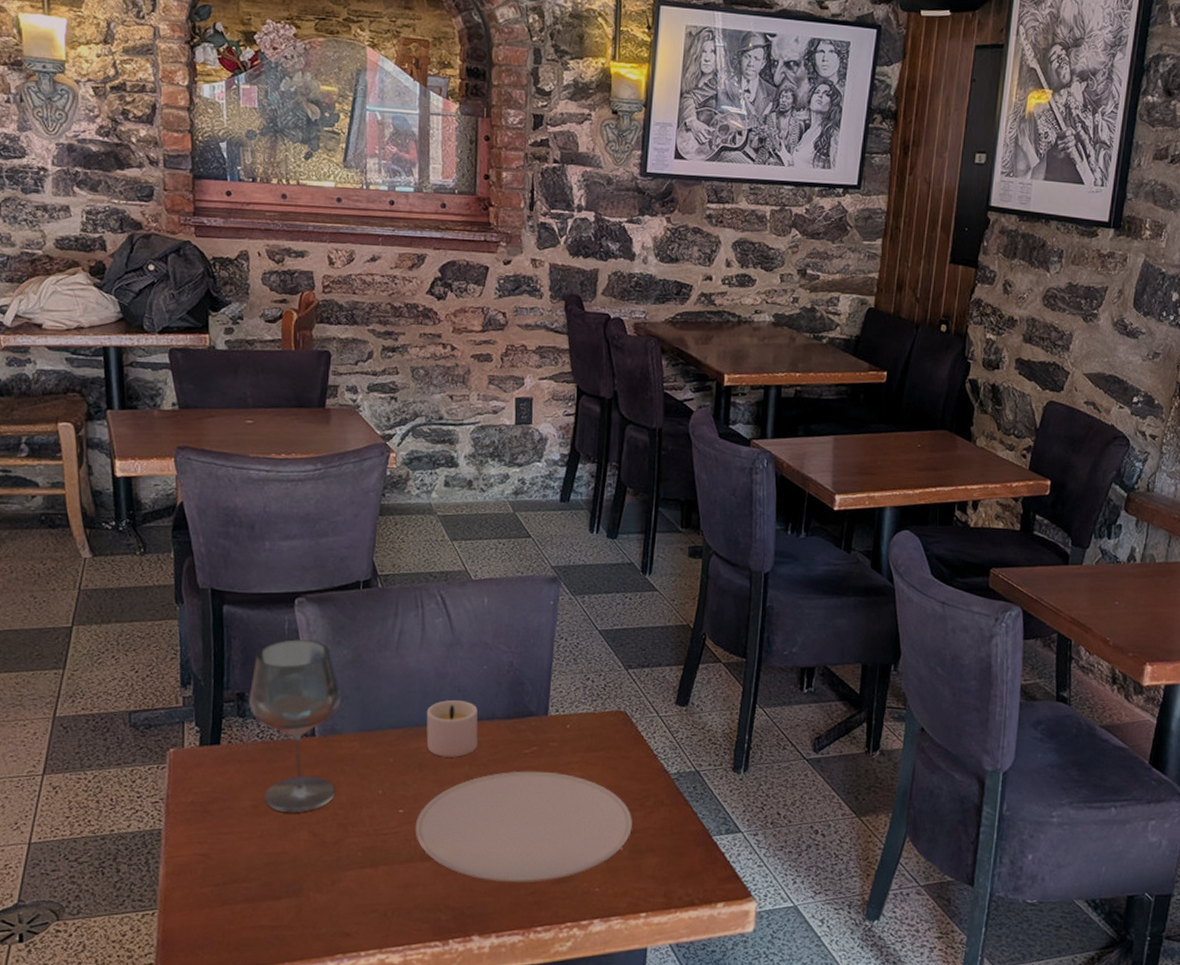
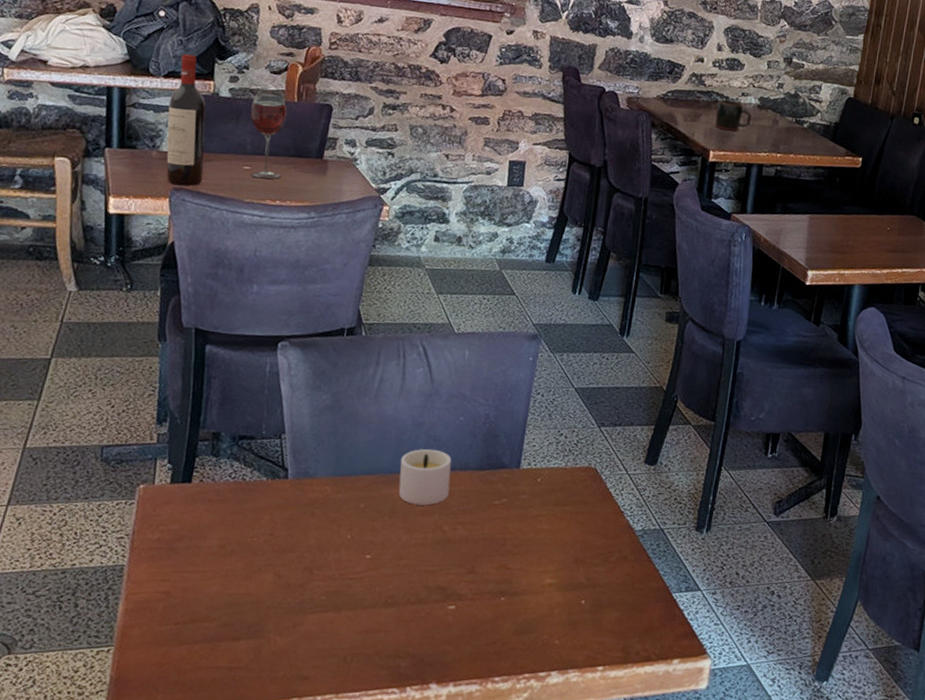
wine bottle: none [166,307,207,444] -> present [166,53,206,186]
wineglass: none [248,339,286,433] -> present [250,89,287,180]
wine glass: present [248,639,342,813] -> none [223,382,318,554]
plate: present [415,771,632,883] -> none [380,521,596,633]
mug: none [728,319,767,352] -> present [715,99,752,131]

